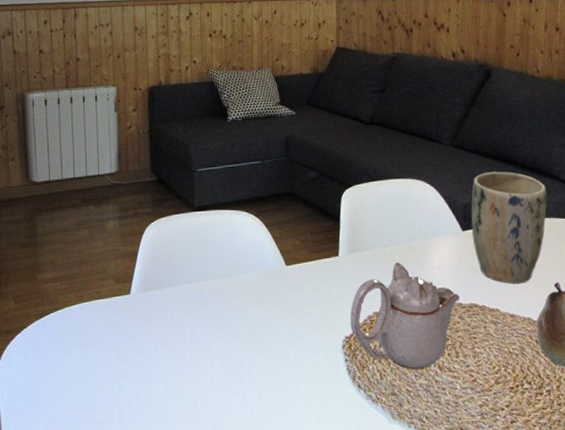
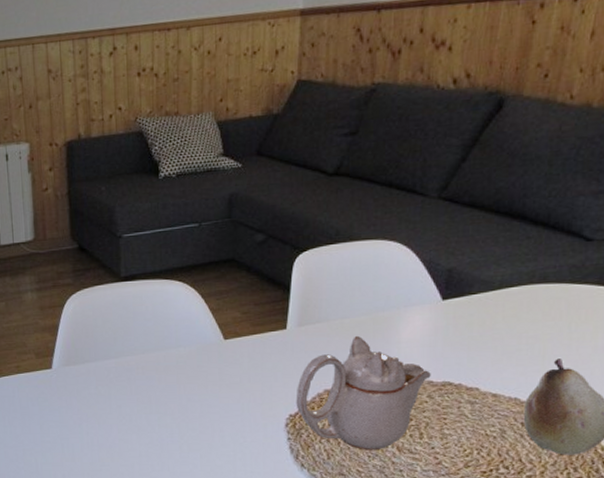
plant pot: present [471,171,547,284] -> none [454,228,560,360]

